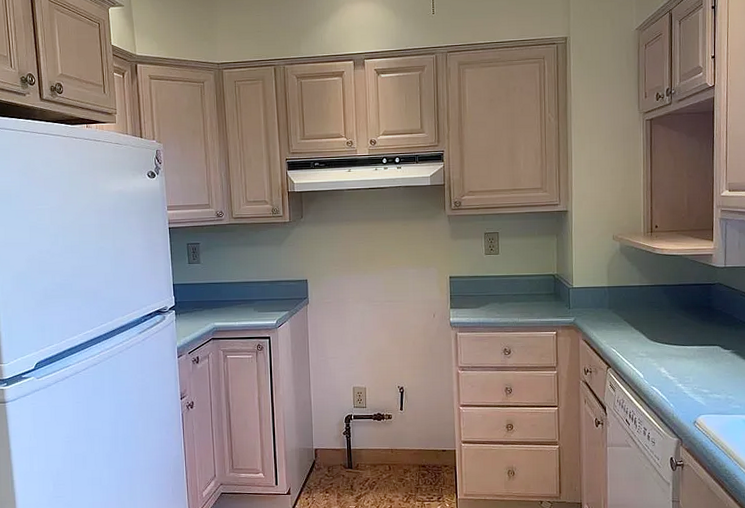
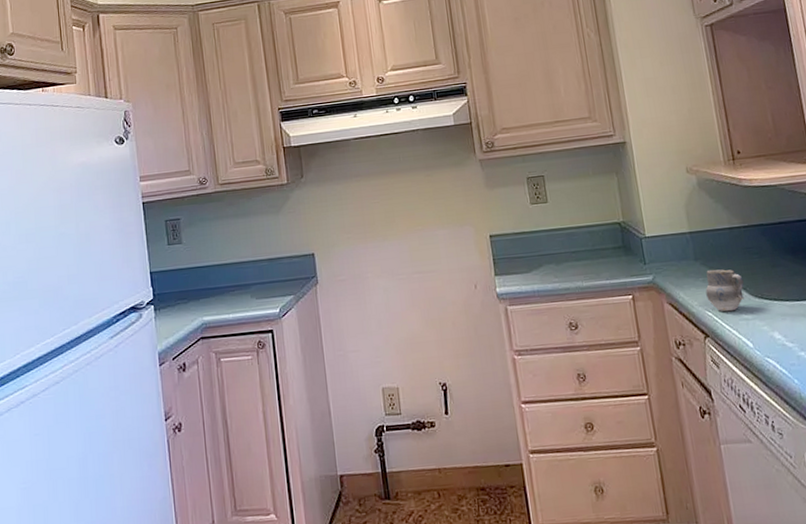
cup: none [613,316,644,350] -> present [705,269,744,312]

